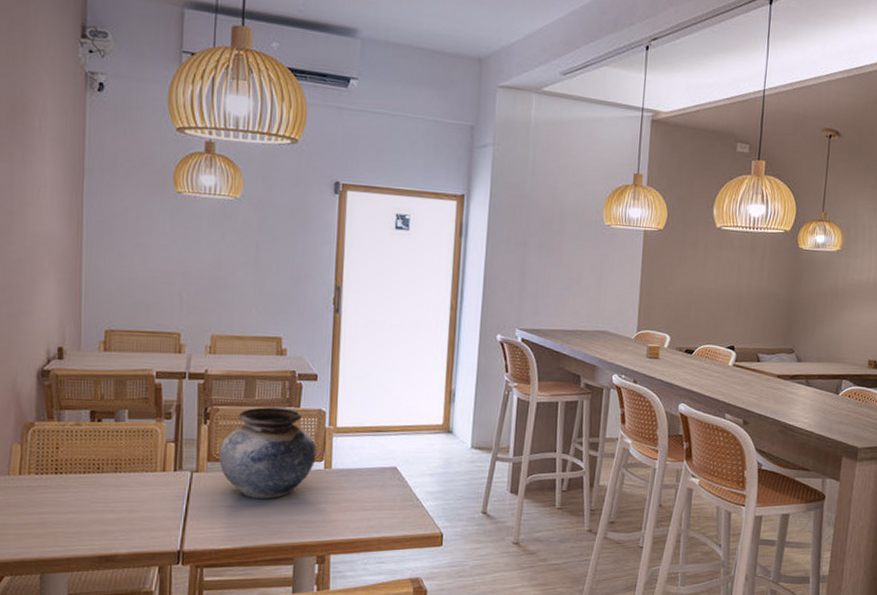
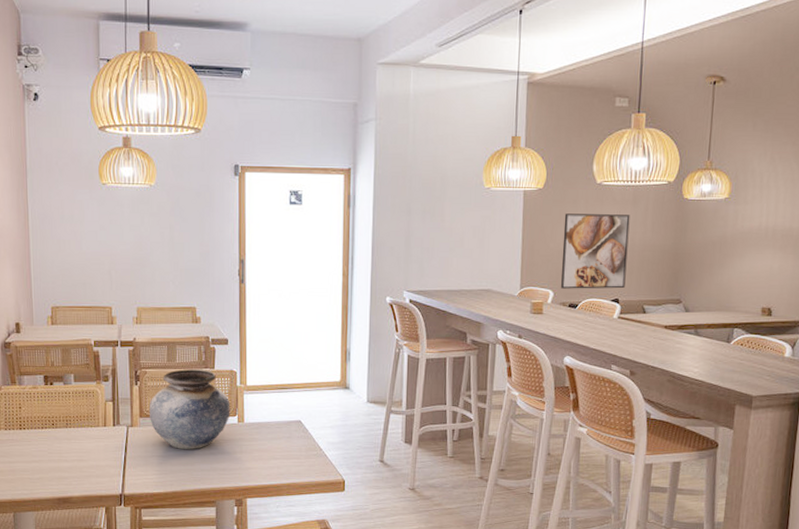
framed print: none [678,256,748,336] -> present [561,213,630,289]

